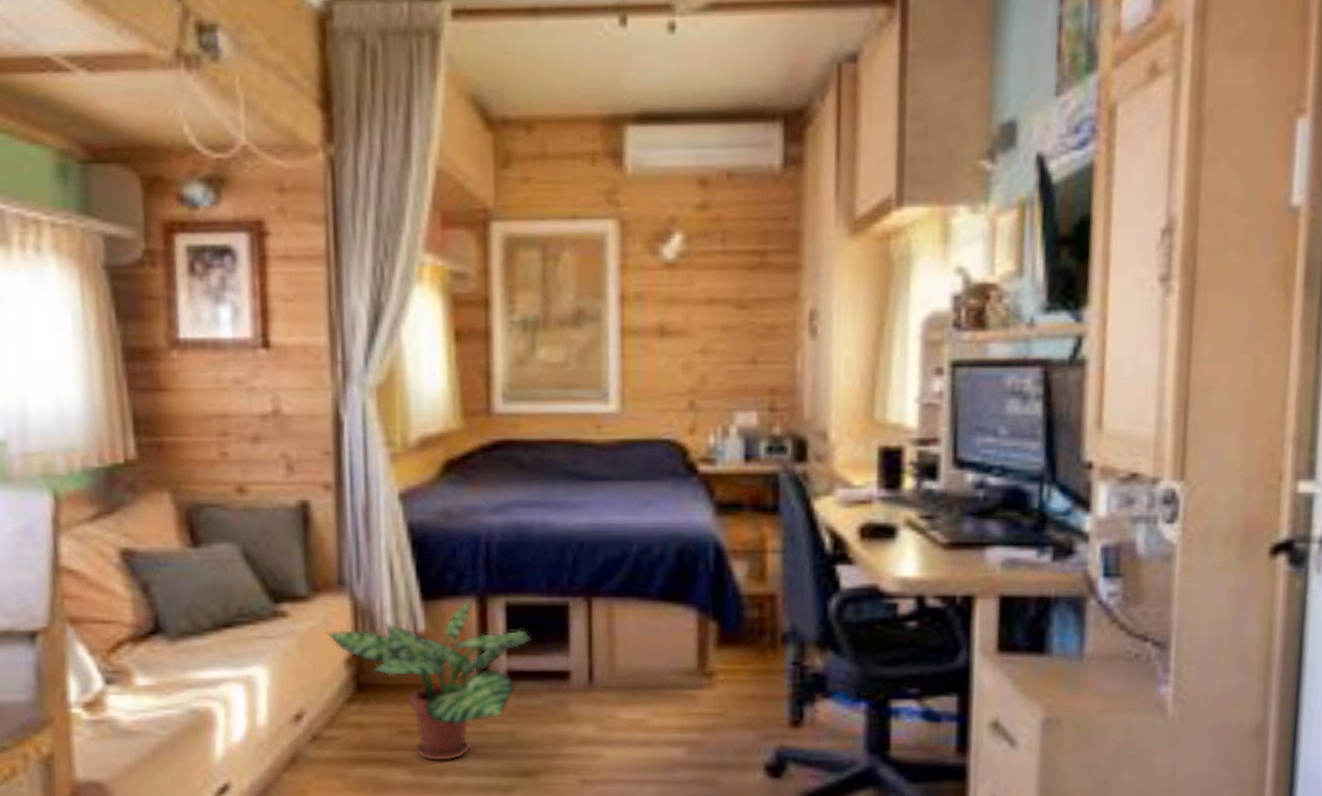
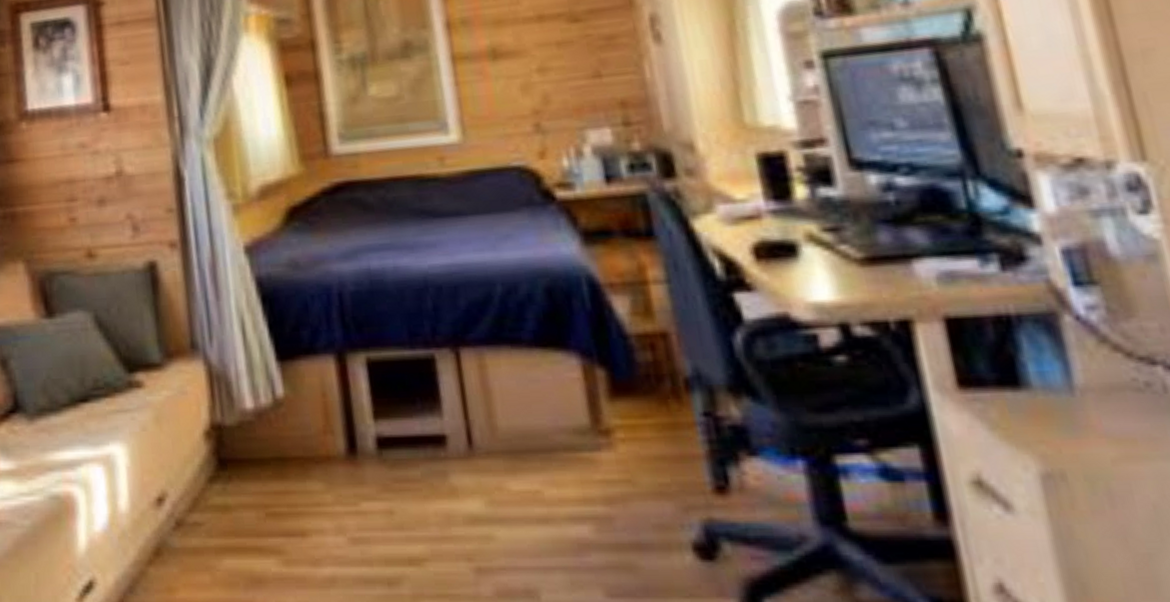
potted plant: present [326,598,532,762] -> none [182,356,399,550]

